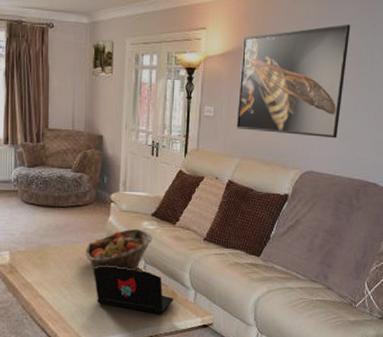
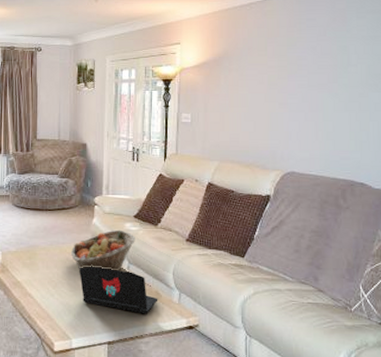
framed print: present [236,24,351,139] -> none [213,31,324,140]

